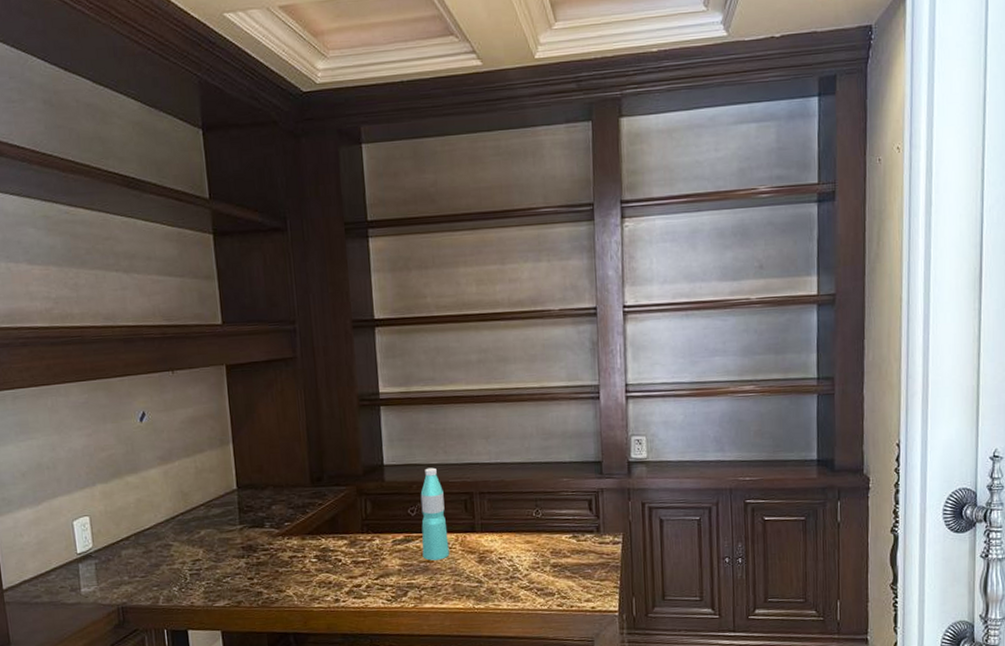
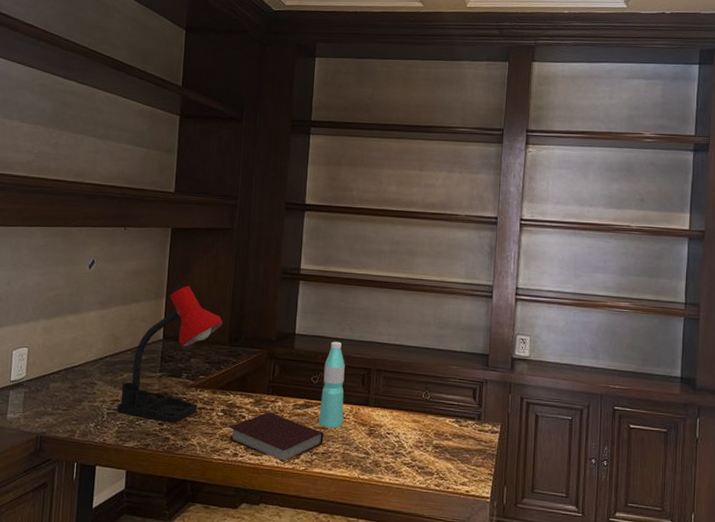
desk lamp: none [199,426,302,577] -> present [116,285,224,424]
book: none [326,552,431,601] -> present [229,412,324,461]

